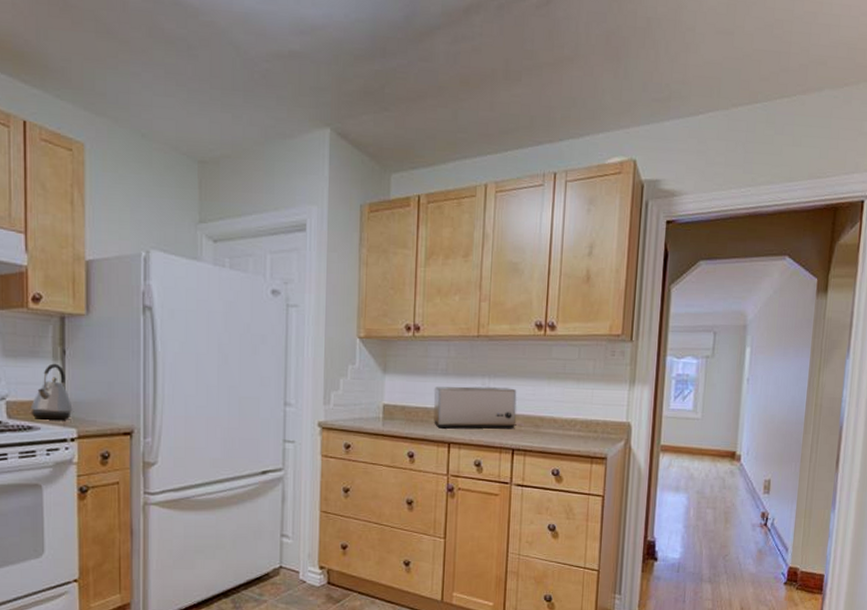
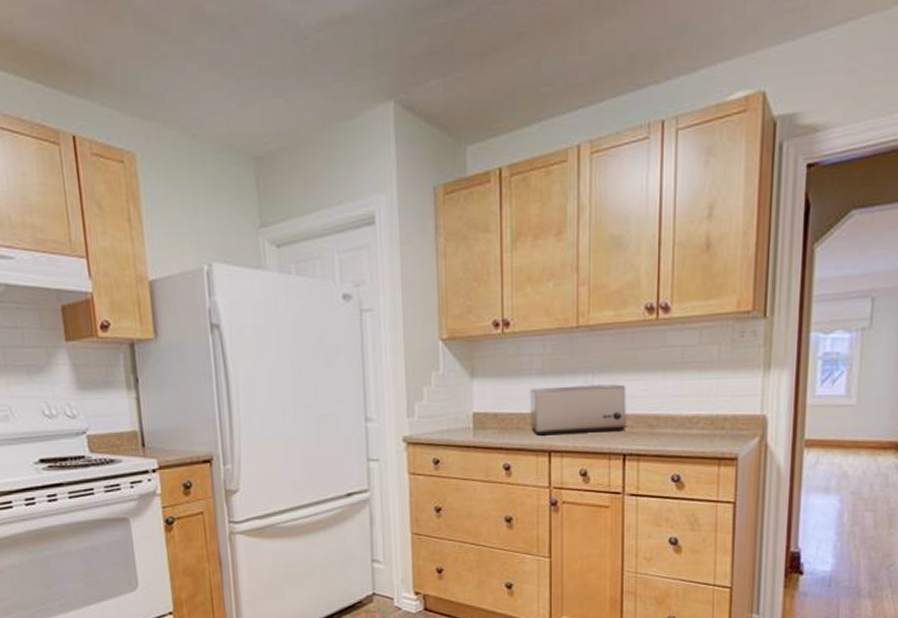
kettle: present [30,363,73,420] -> none [110,393,151,452]

